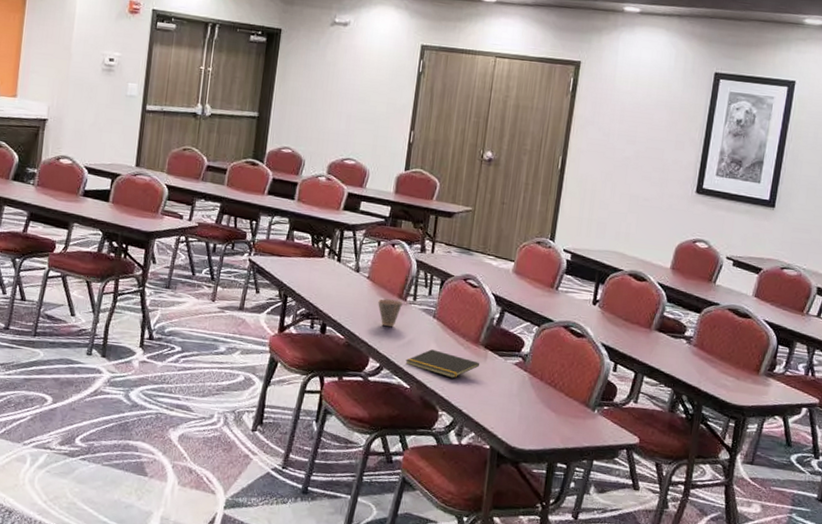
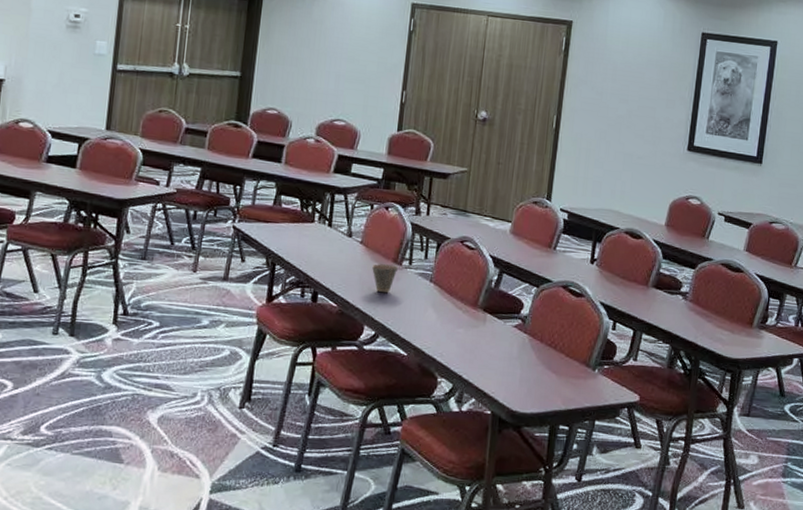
notepad: present [405,349,479,379] -> none [402,314,478,344]

